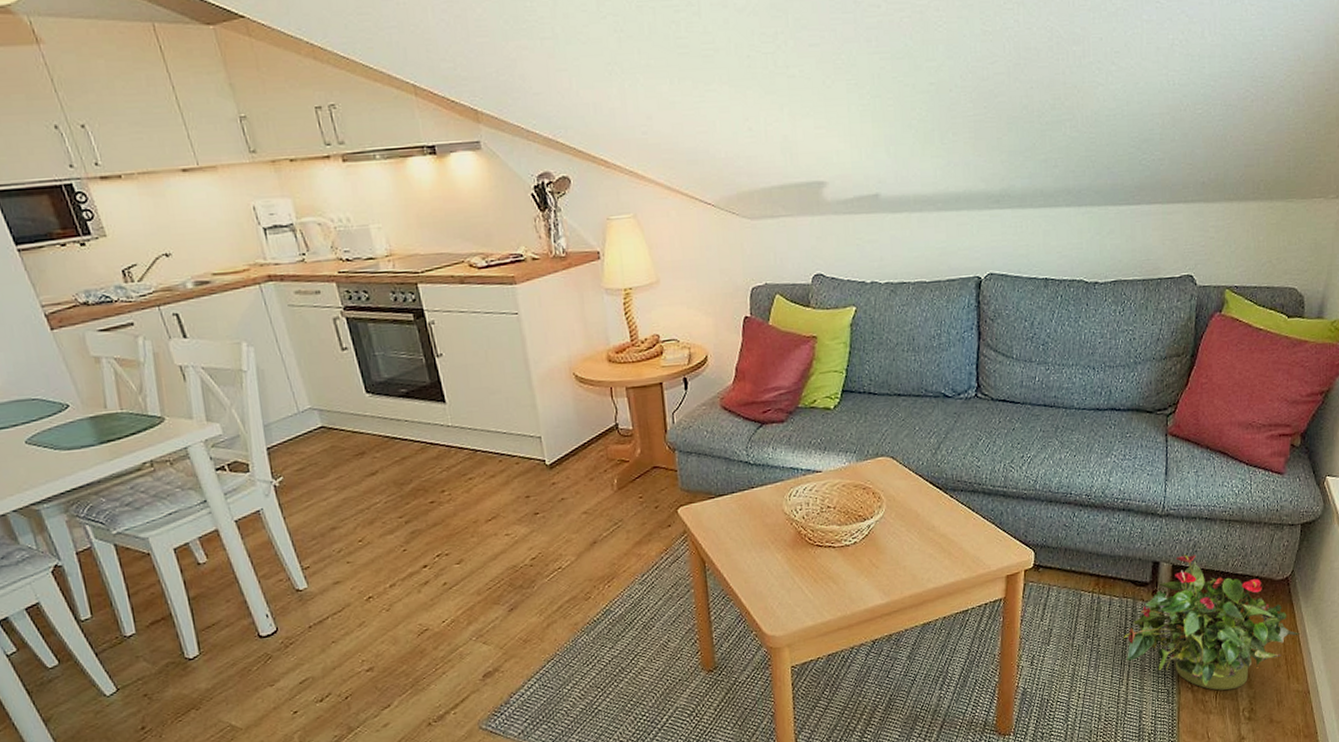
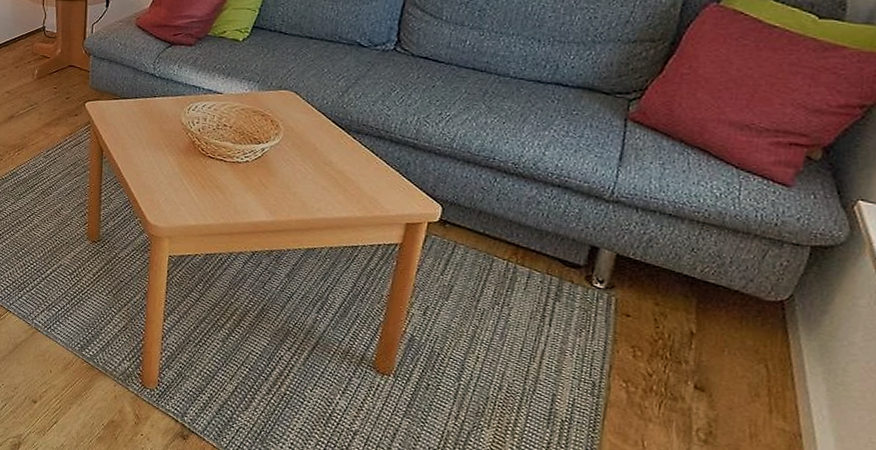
potted plant: present [1124,554,1299,691] -> none [542,246,794,405]

